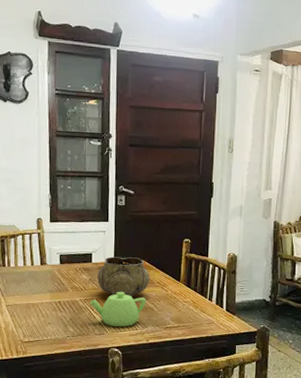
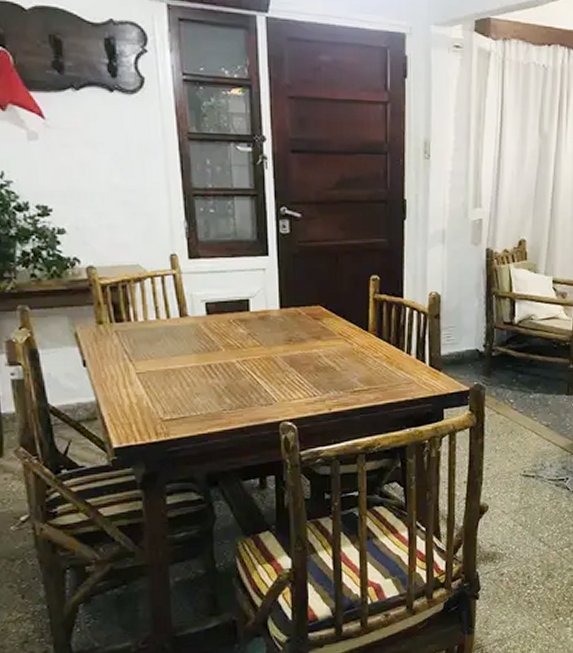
teapot: present [90,291,147,327] -> none [251,347,326,393]
decorative bowl: present [97,256,150,297] -> none [258,302,328,354]

